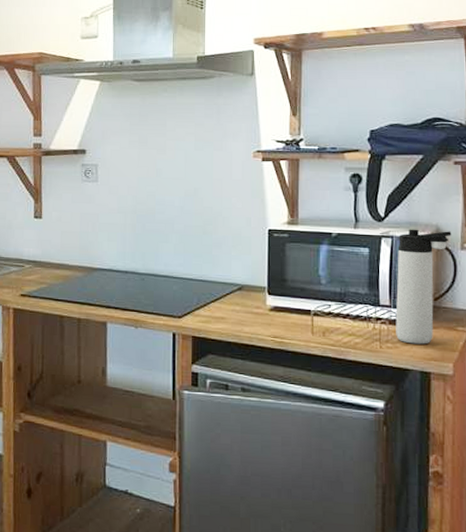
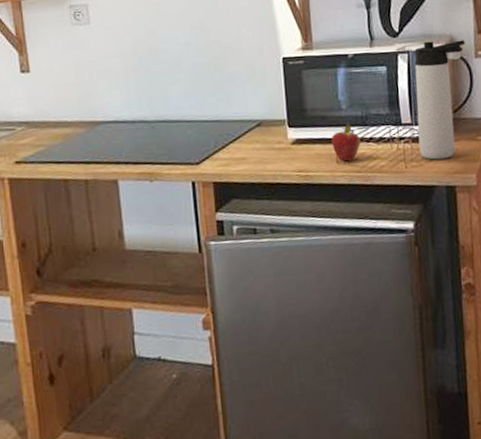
fruit: none [308,296,337,334] -> present [331,121,361,162]

